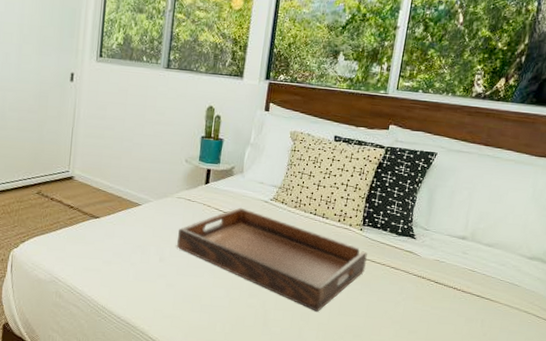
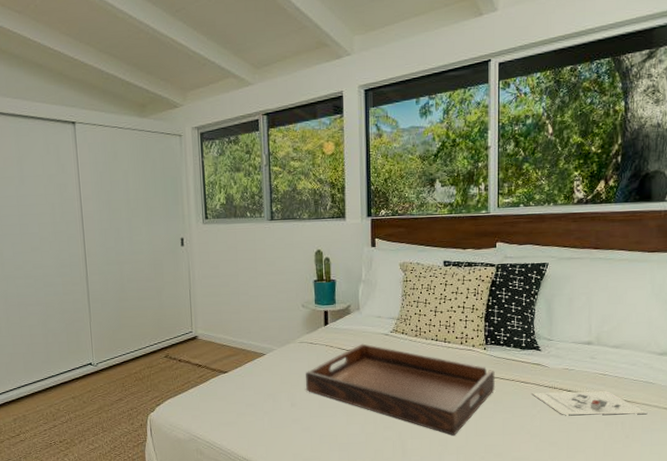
architectural model: none [400,279,508,315] -> present [532,391,648,415]

